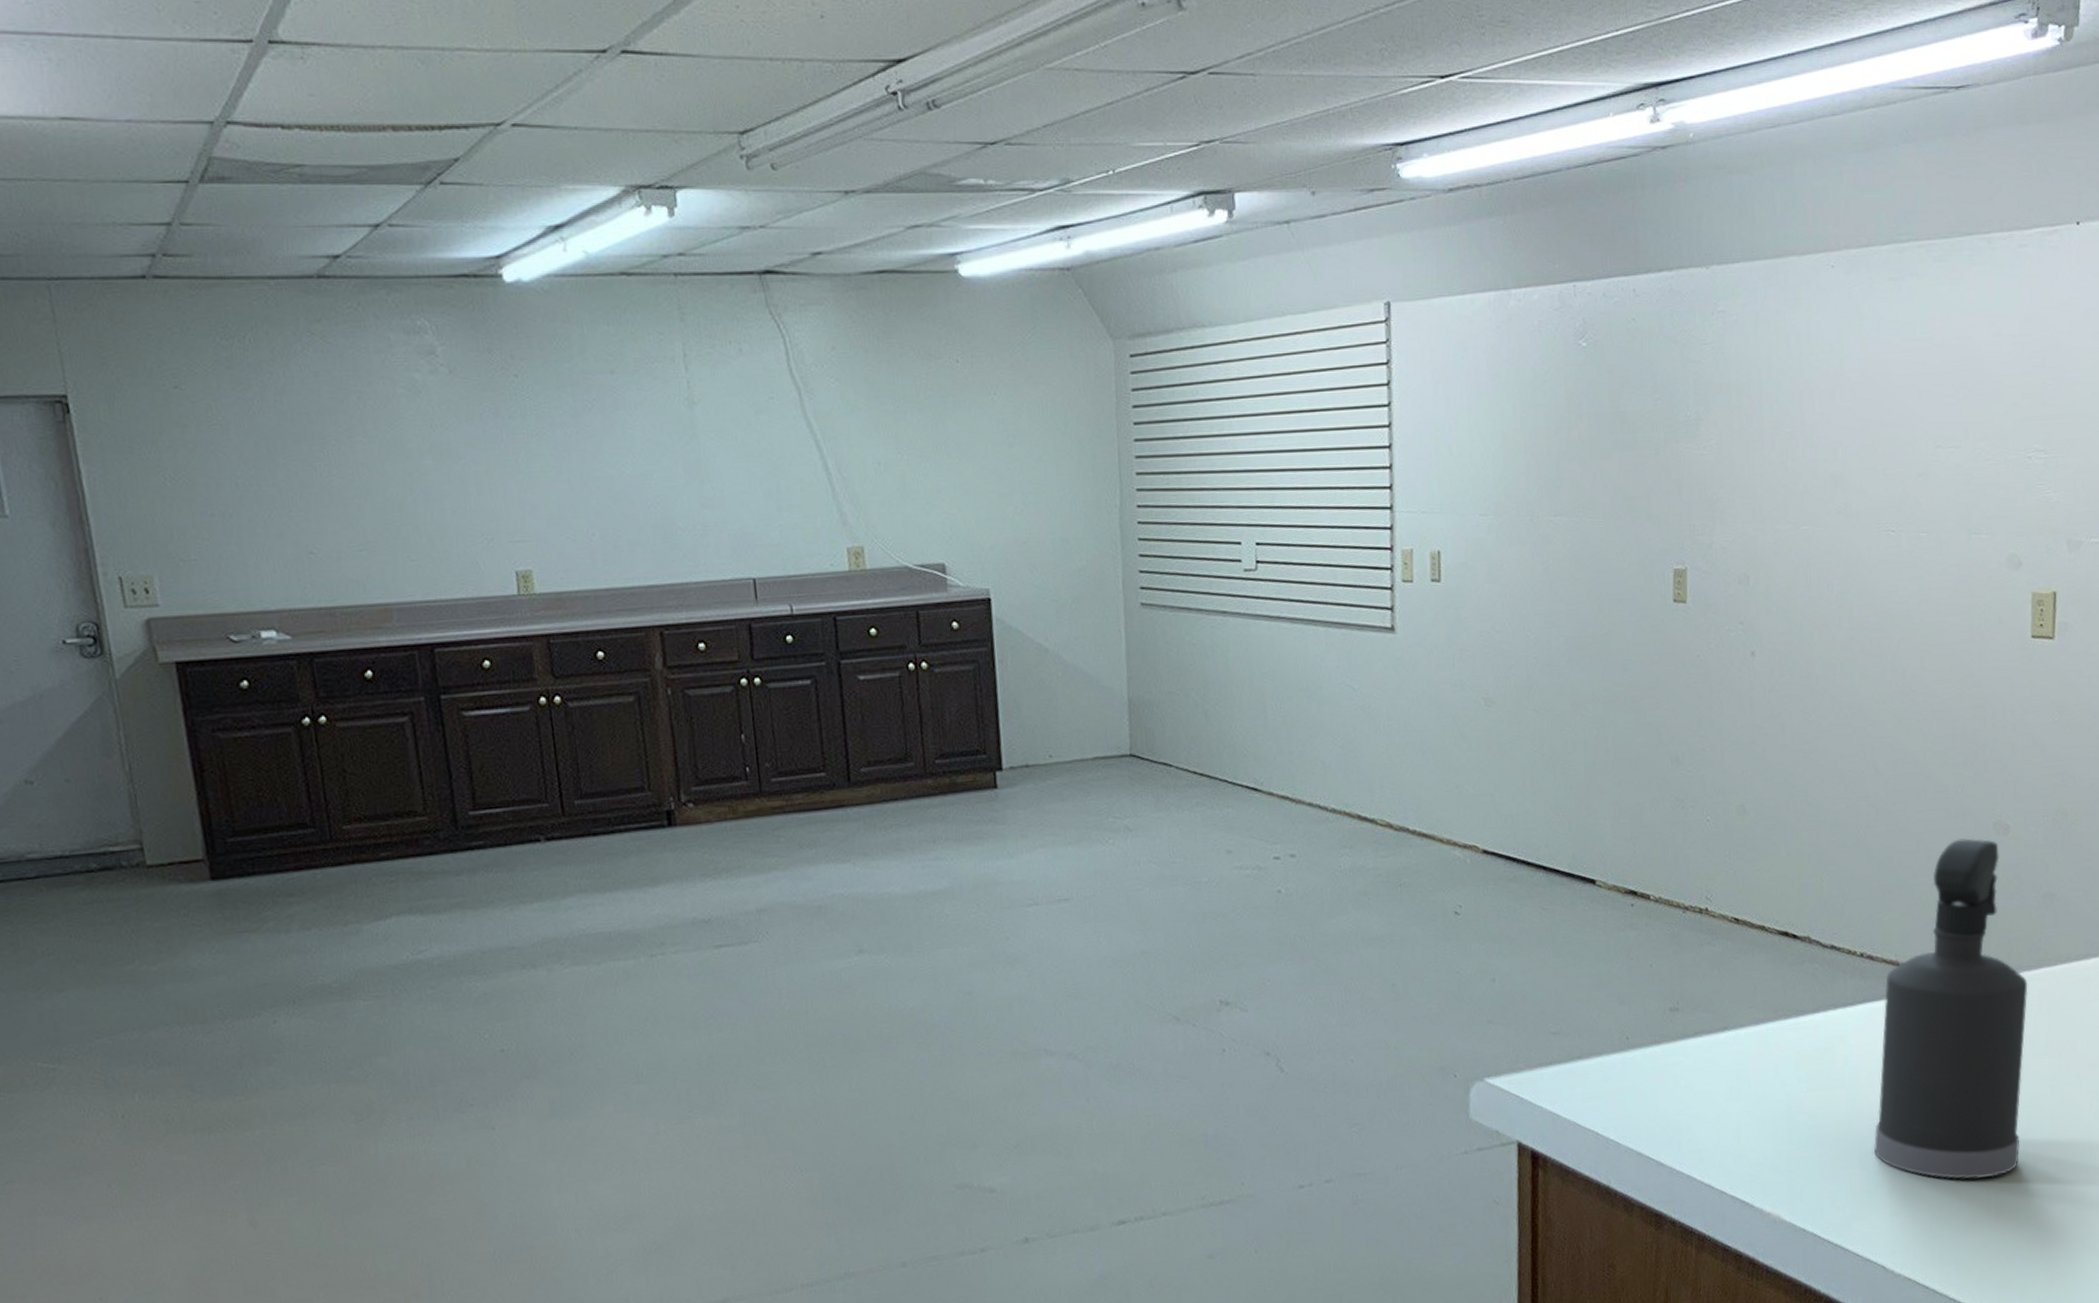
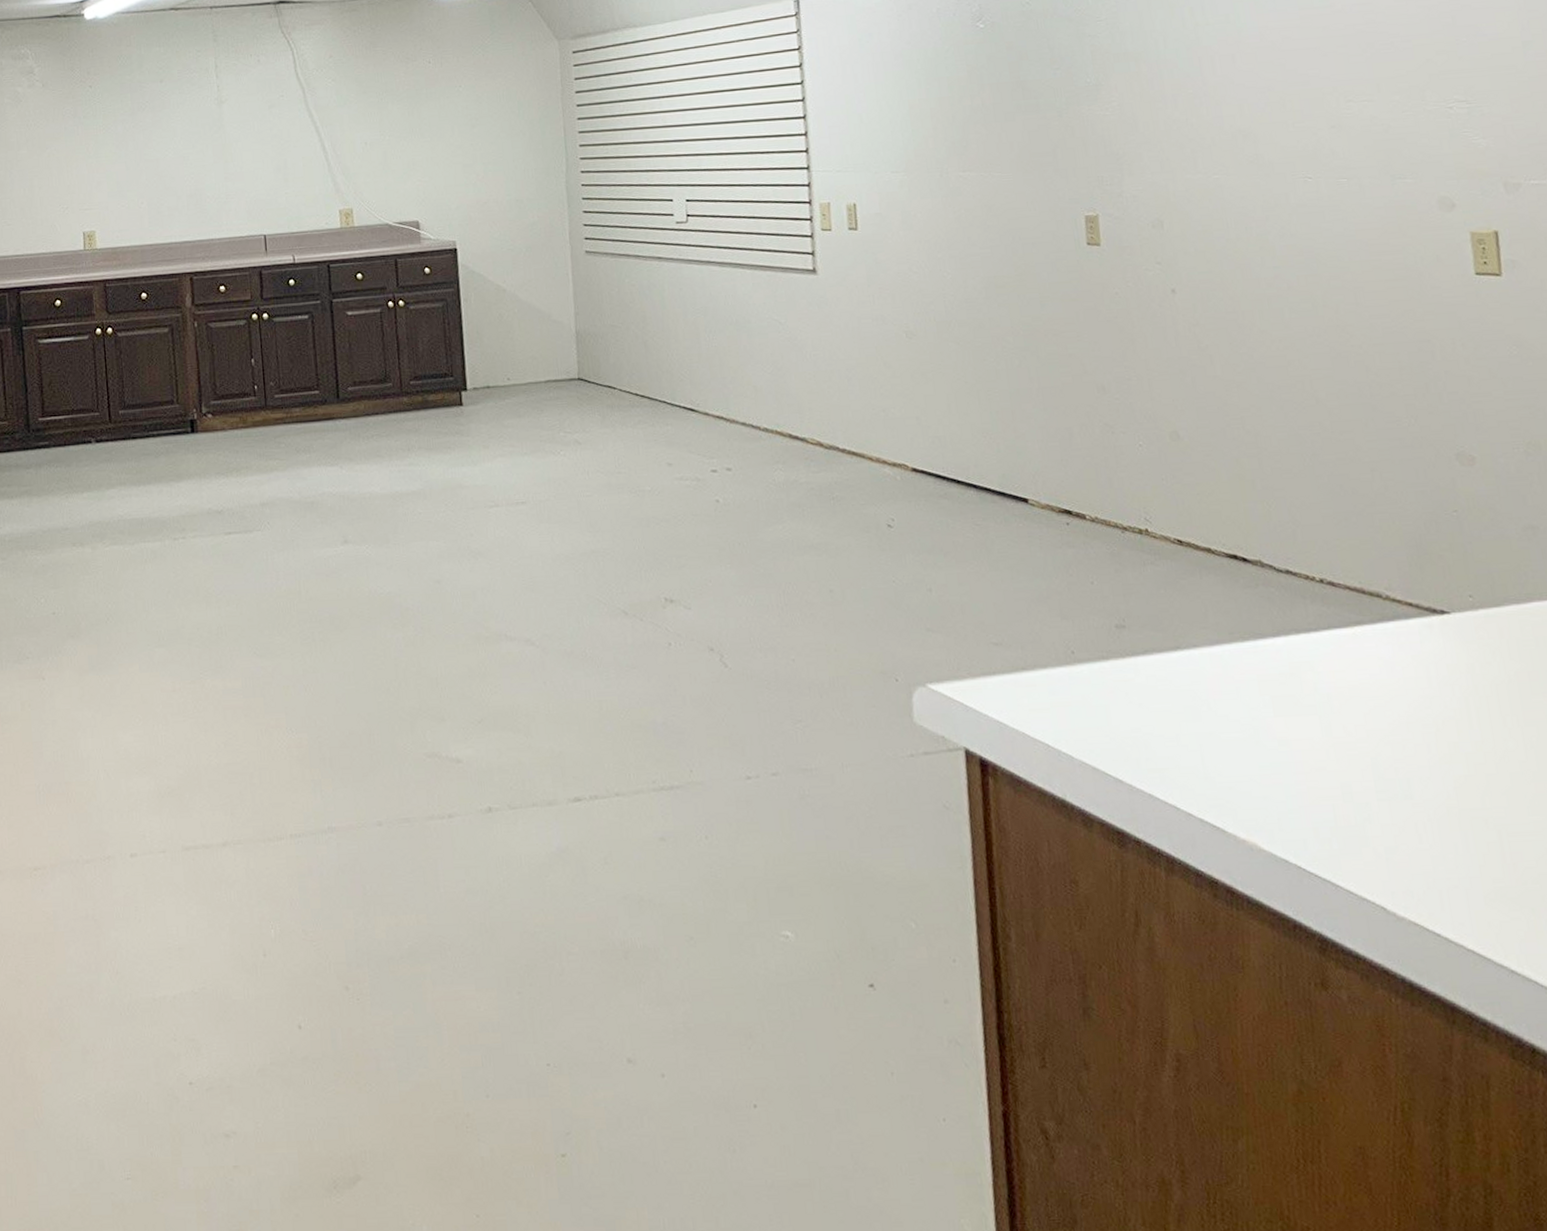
spray bottle: present [1873,838,2028,1180] -> none [1351,468,1532,822]

